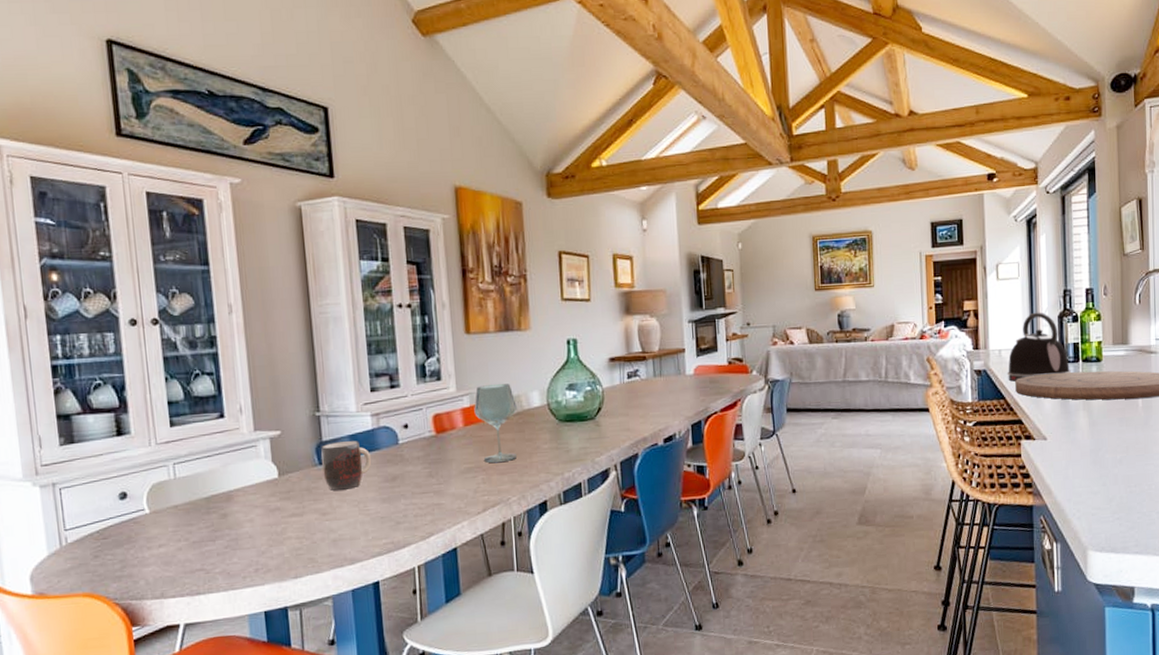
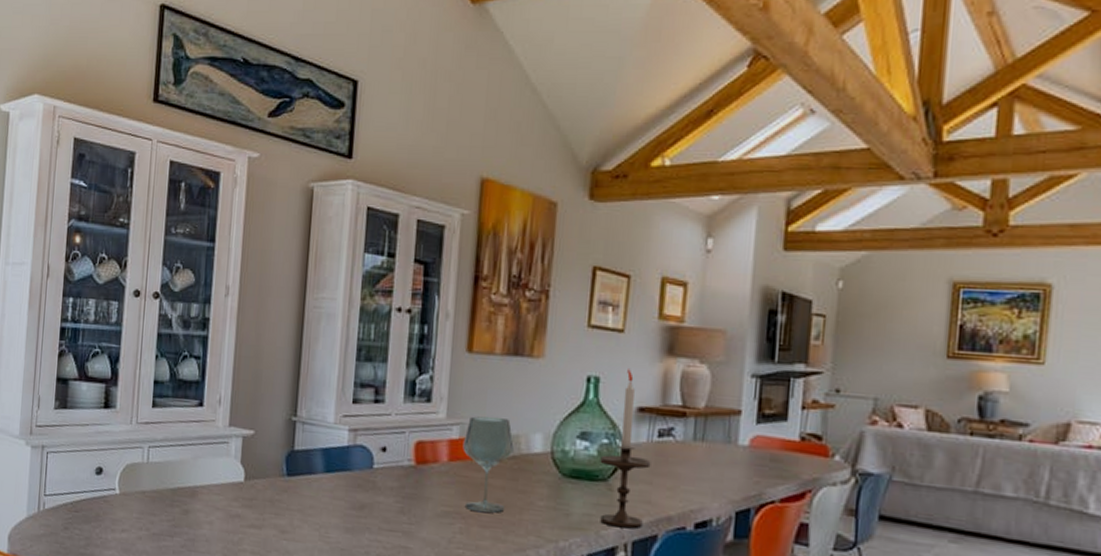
mug: present [321,441,372,491] -> none [289,453,342,510]
candlestick: none [586,329,626,454] -> present [600,369,651,529]

